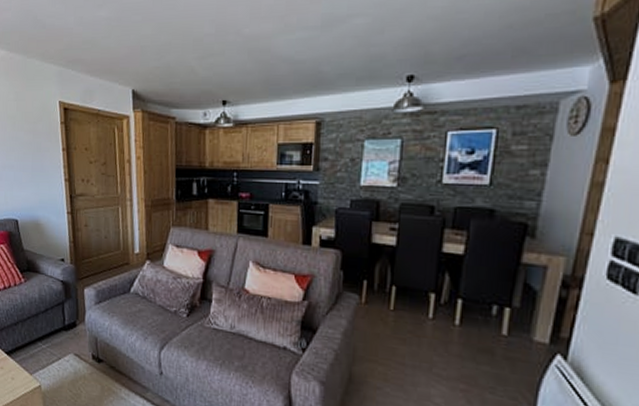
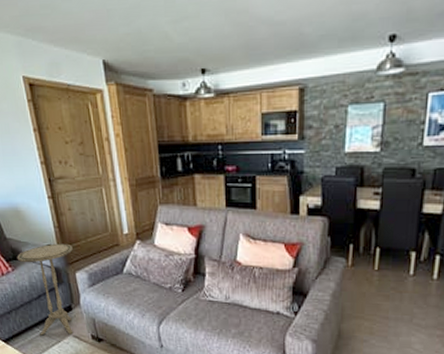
side table: none [31,258,84,353] -> present [17,243,74,336]

